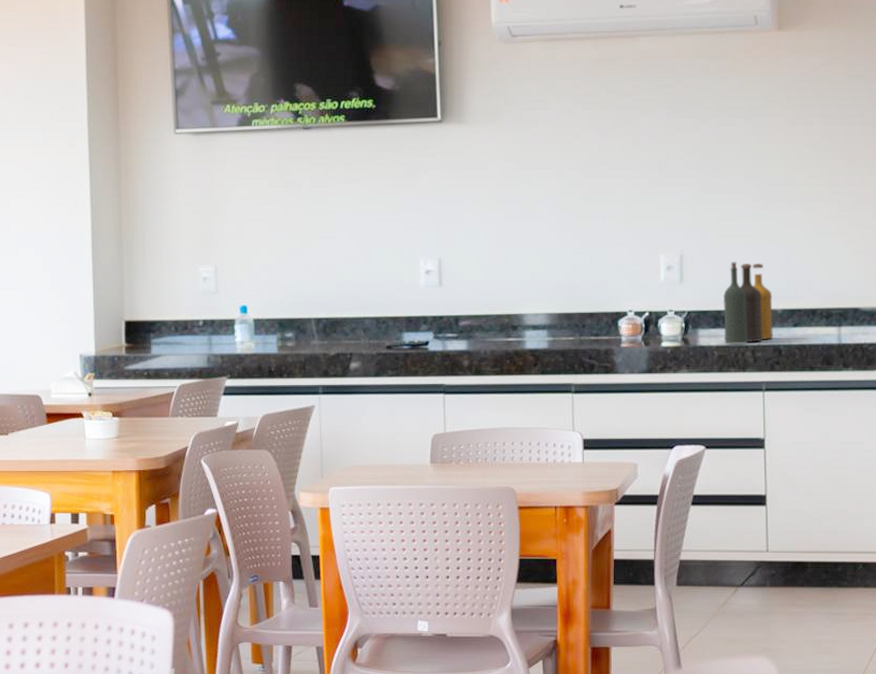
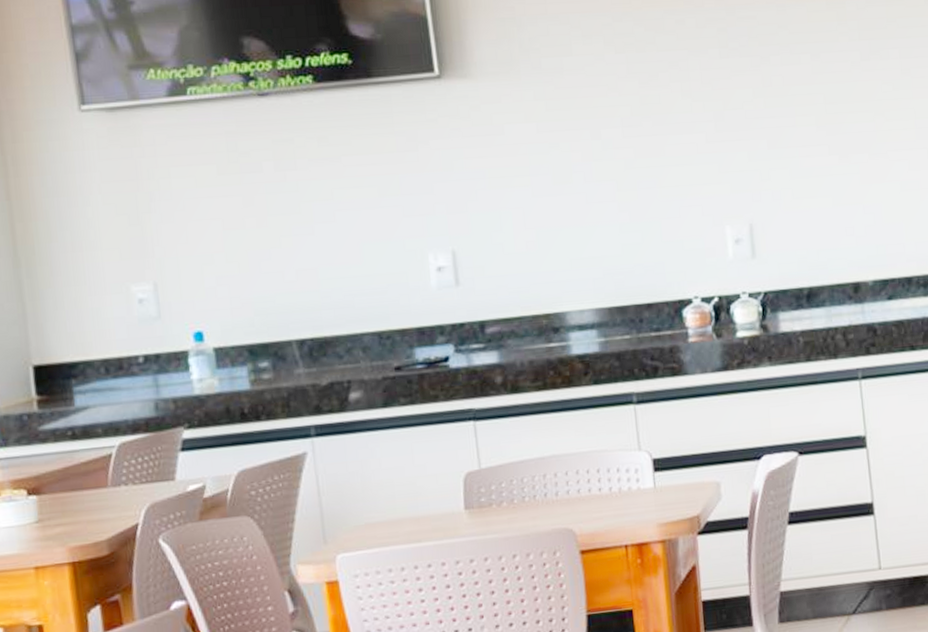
bottle: present [722,262,774,345] -> none [803,227,866,328]

